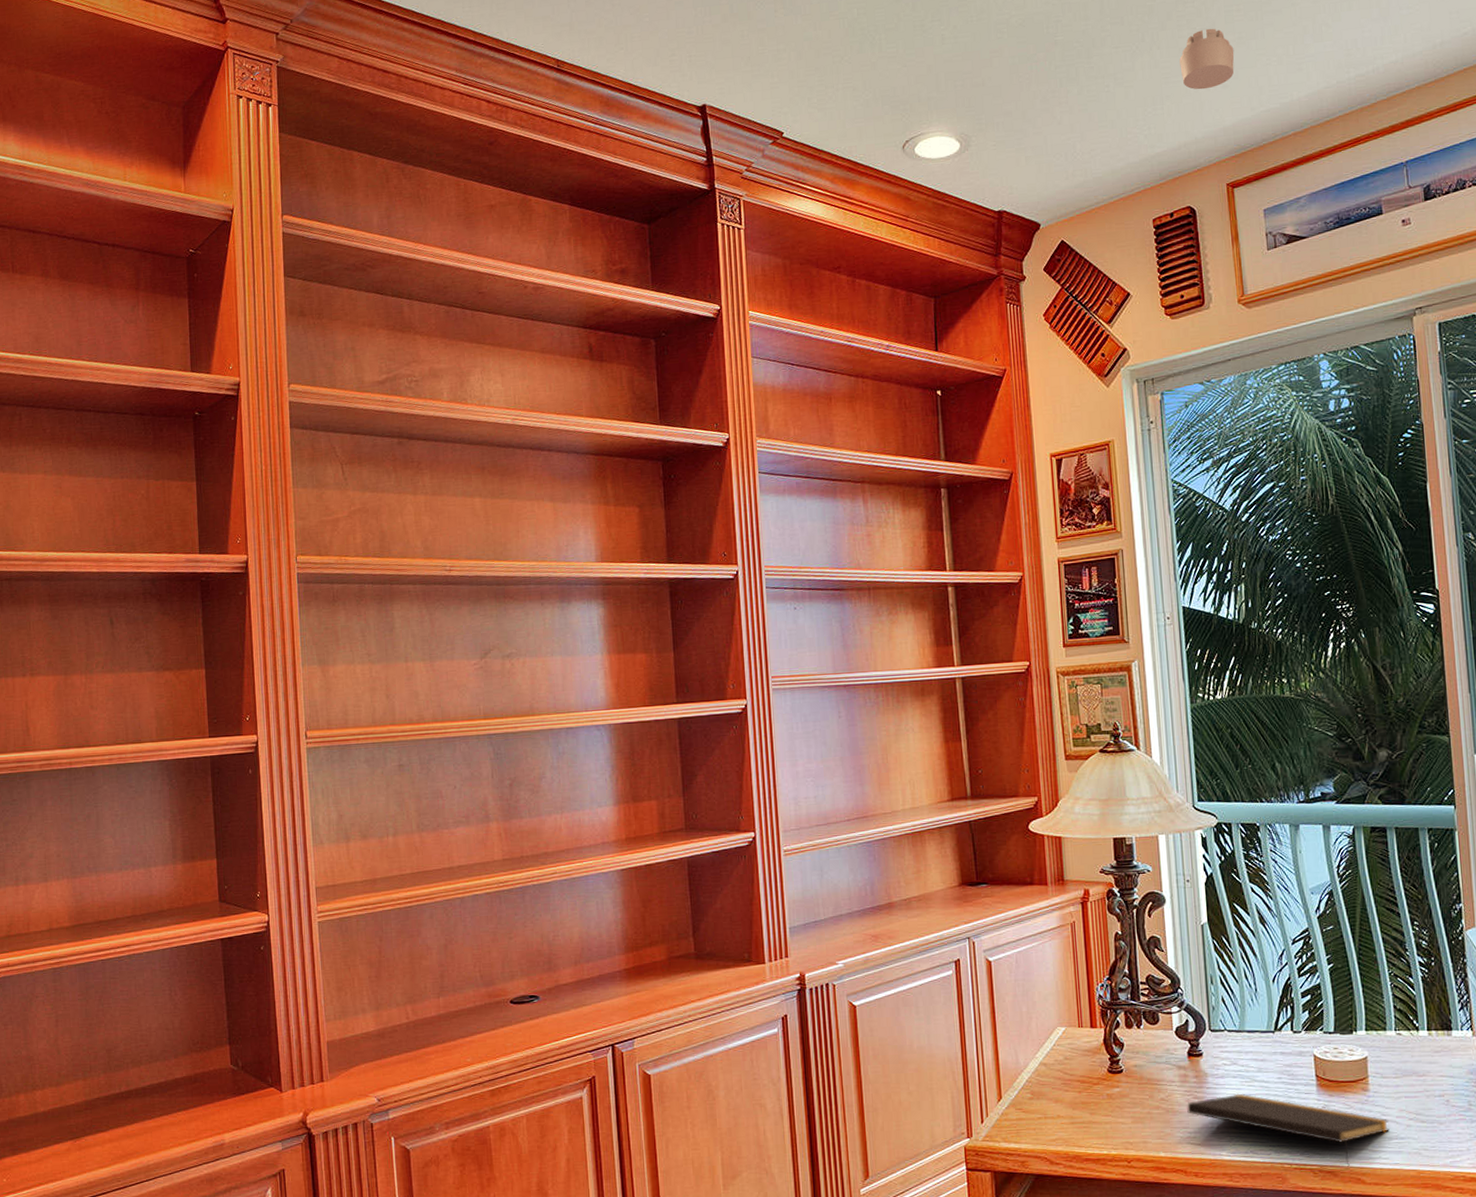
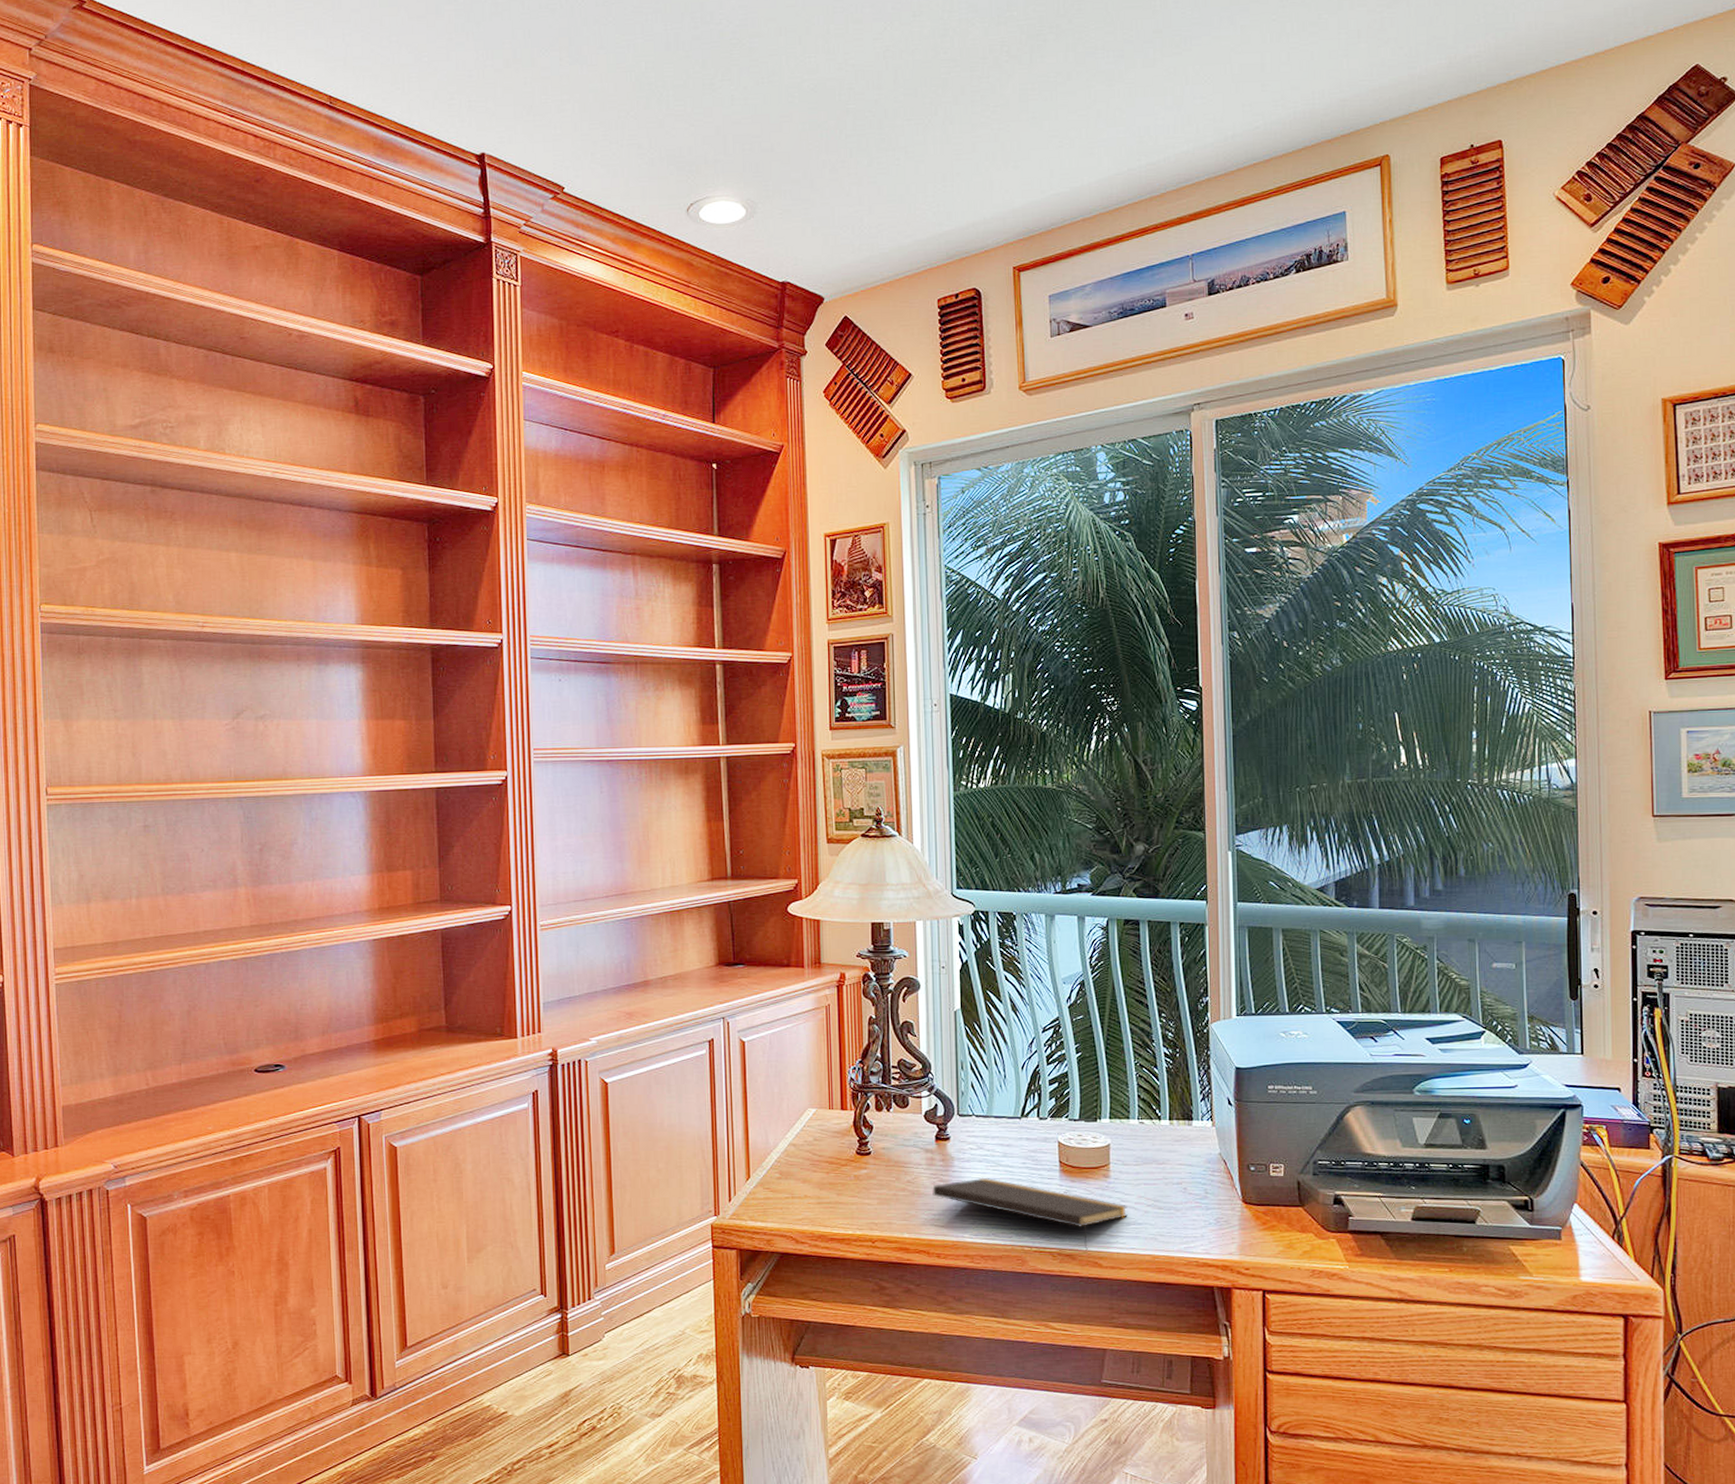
smoke detector: present [1179,28,1235,90] -> none [972,106,1027,169]

